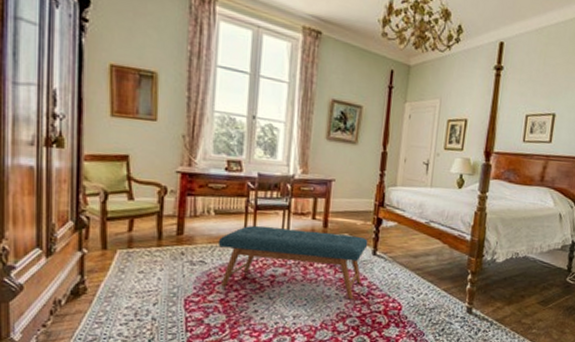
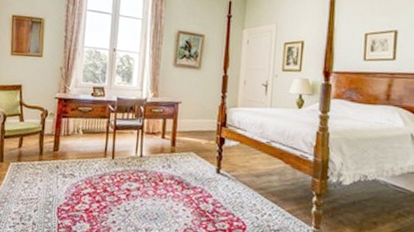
bench: present [218,225,368,300] -> none [84,143,212,216]

